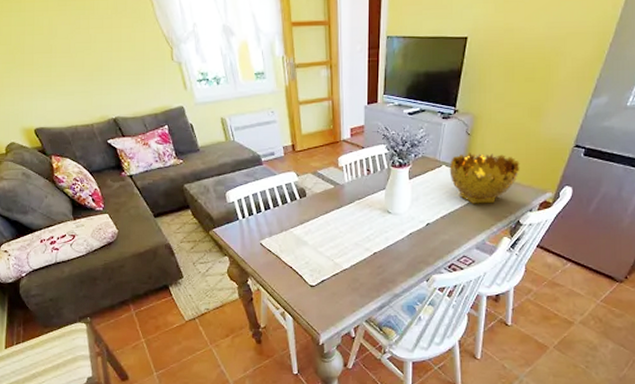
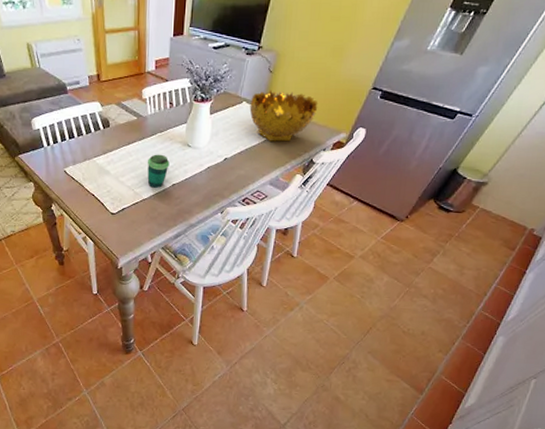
cup: none [347,222,370,258] -> present [147,154,170,189]

